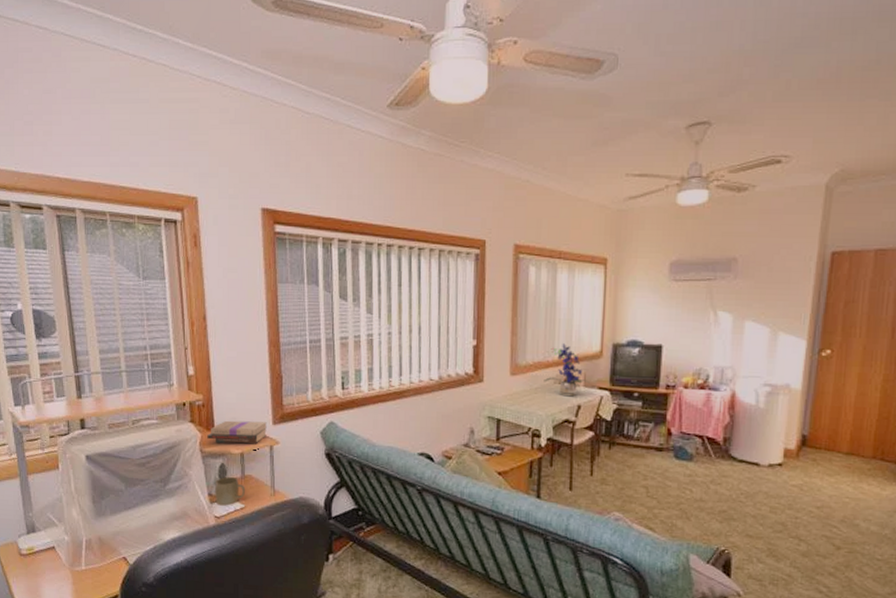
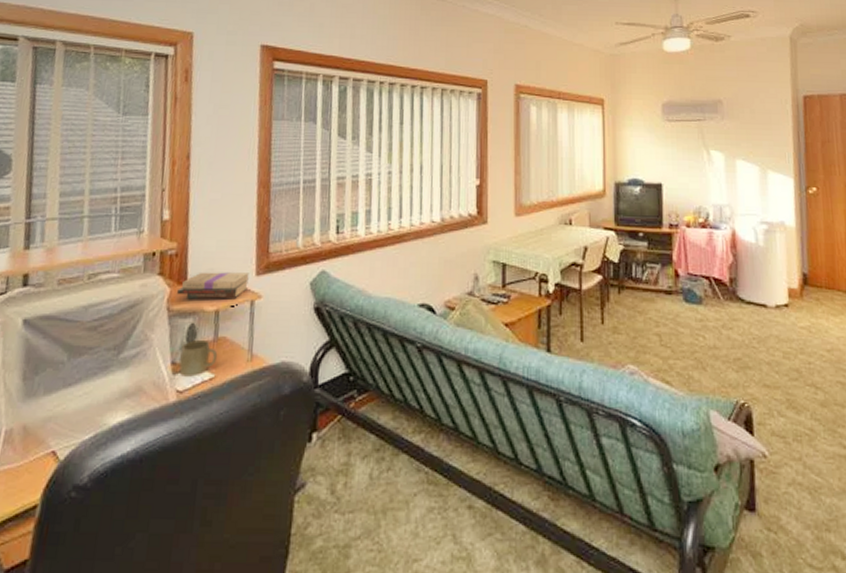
flower arrangement: present [544,343,590,397] -> none [549,182,595,238]

